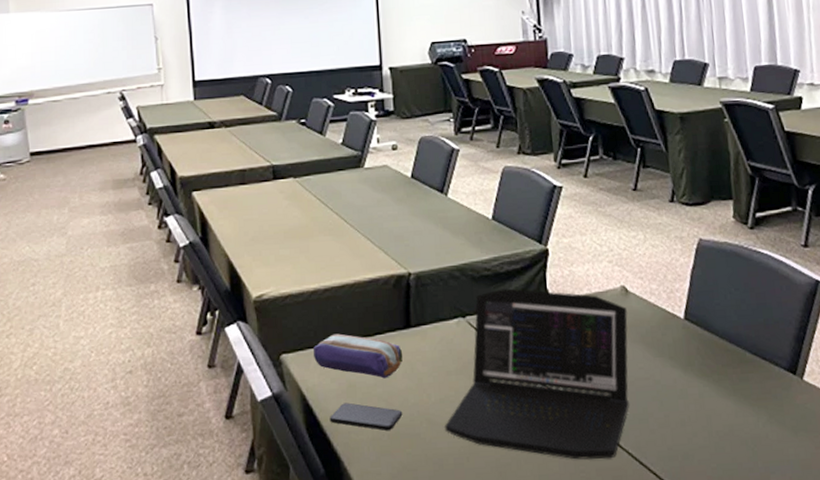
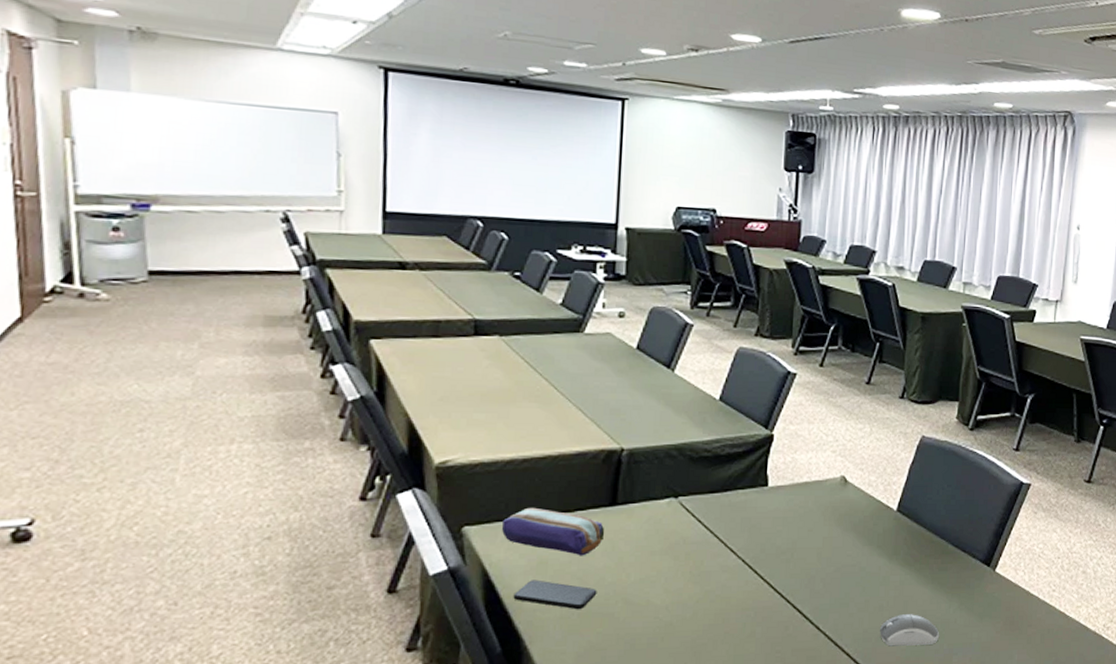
laptop: present [445,288,629,460] -> none [642,471,843,641]
computer mouse: none [685,429,752,465] -> present [880,614,940,647]

